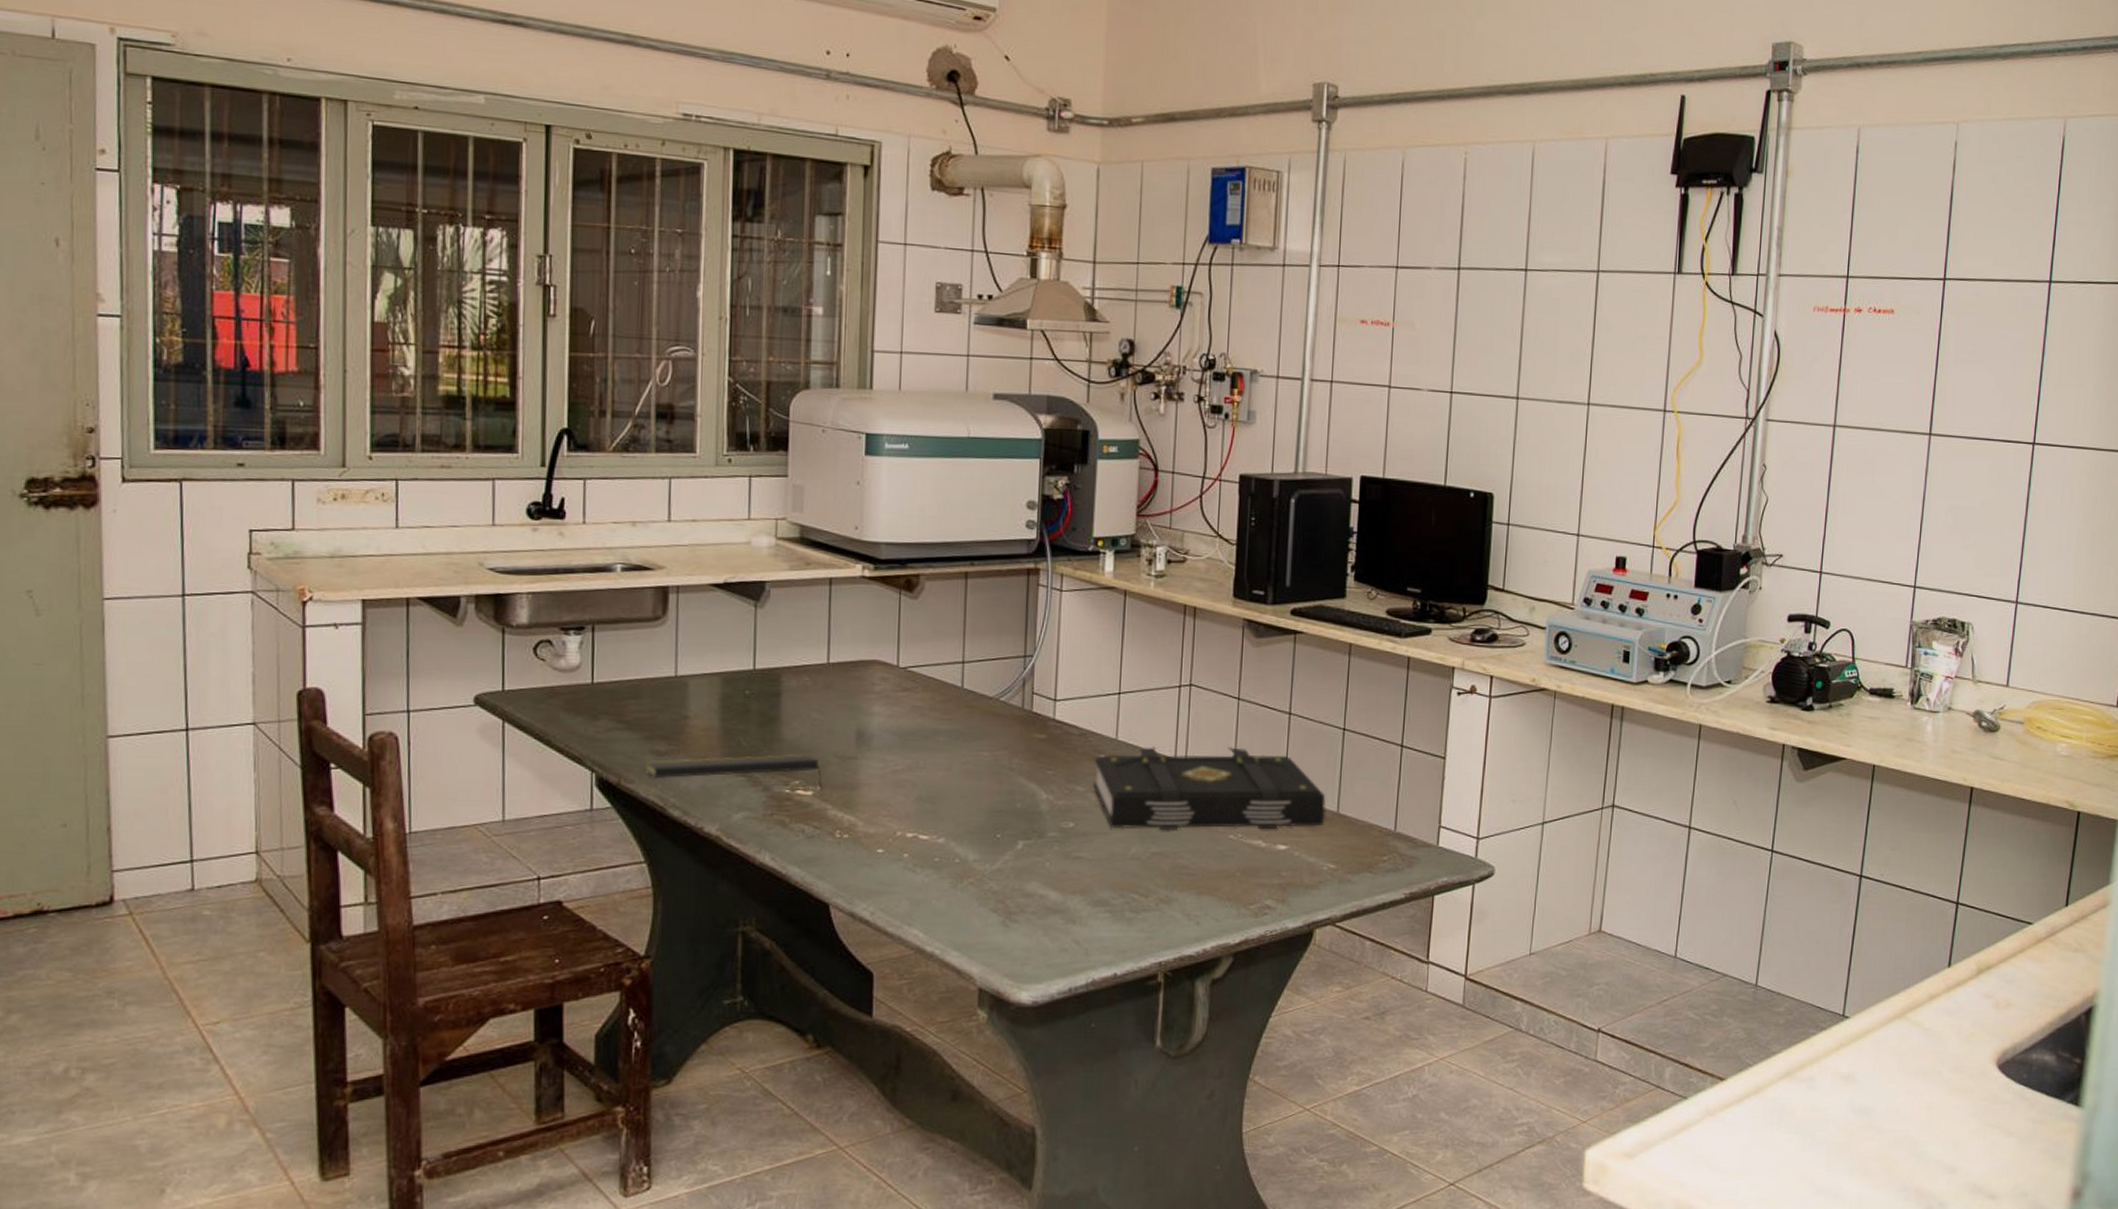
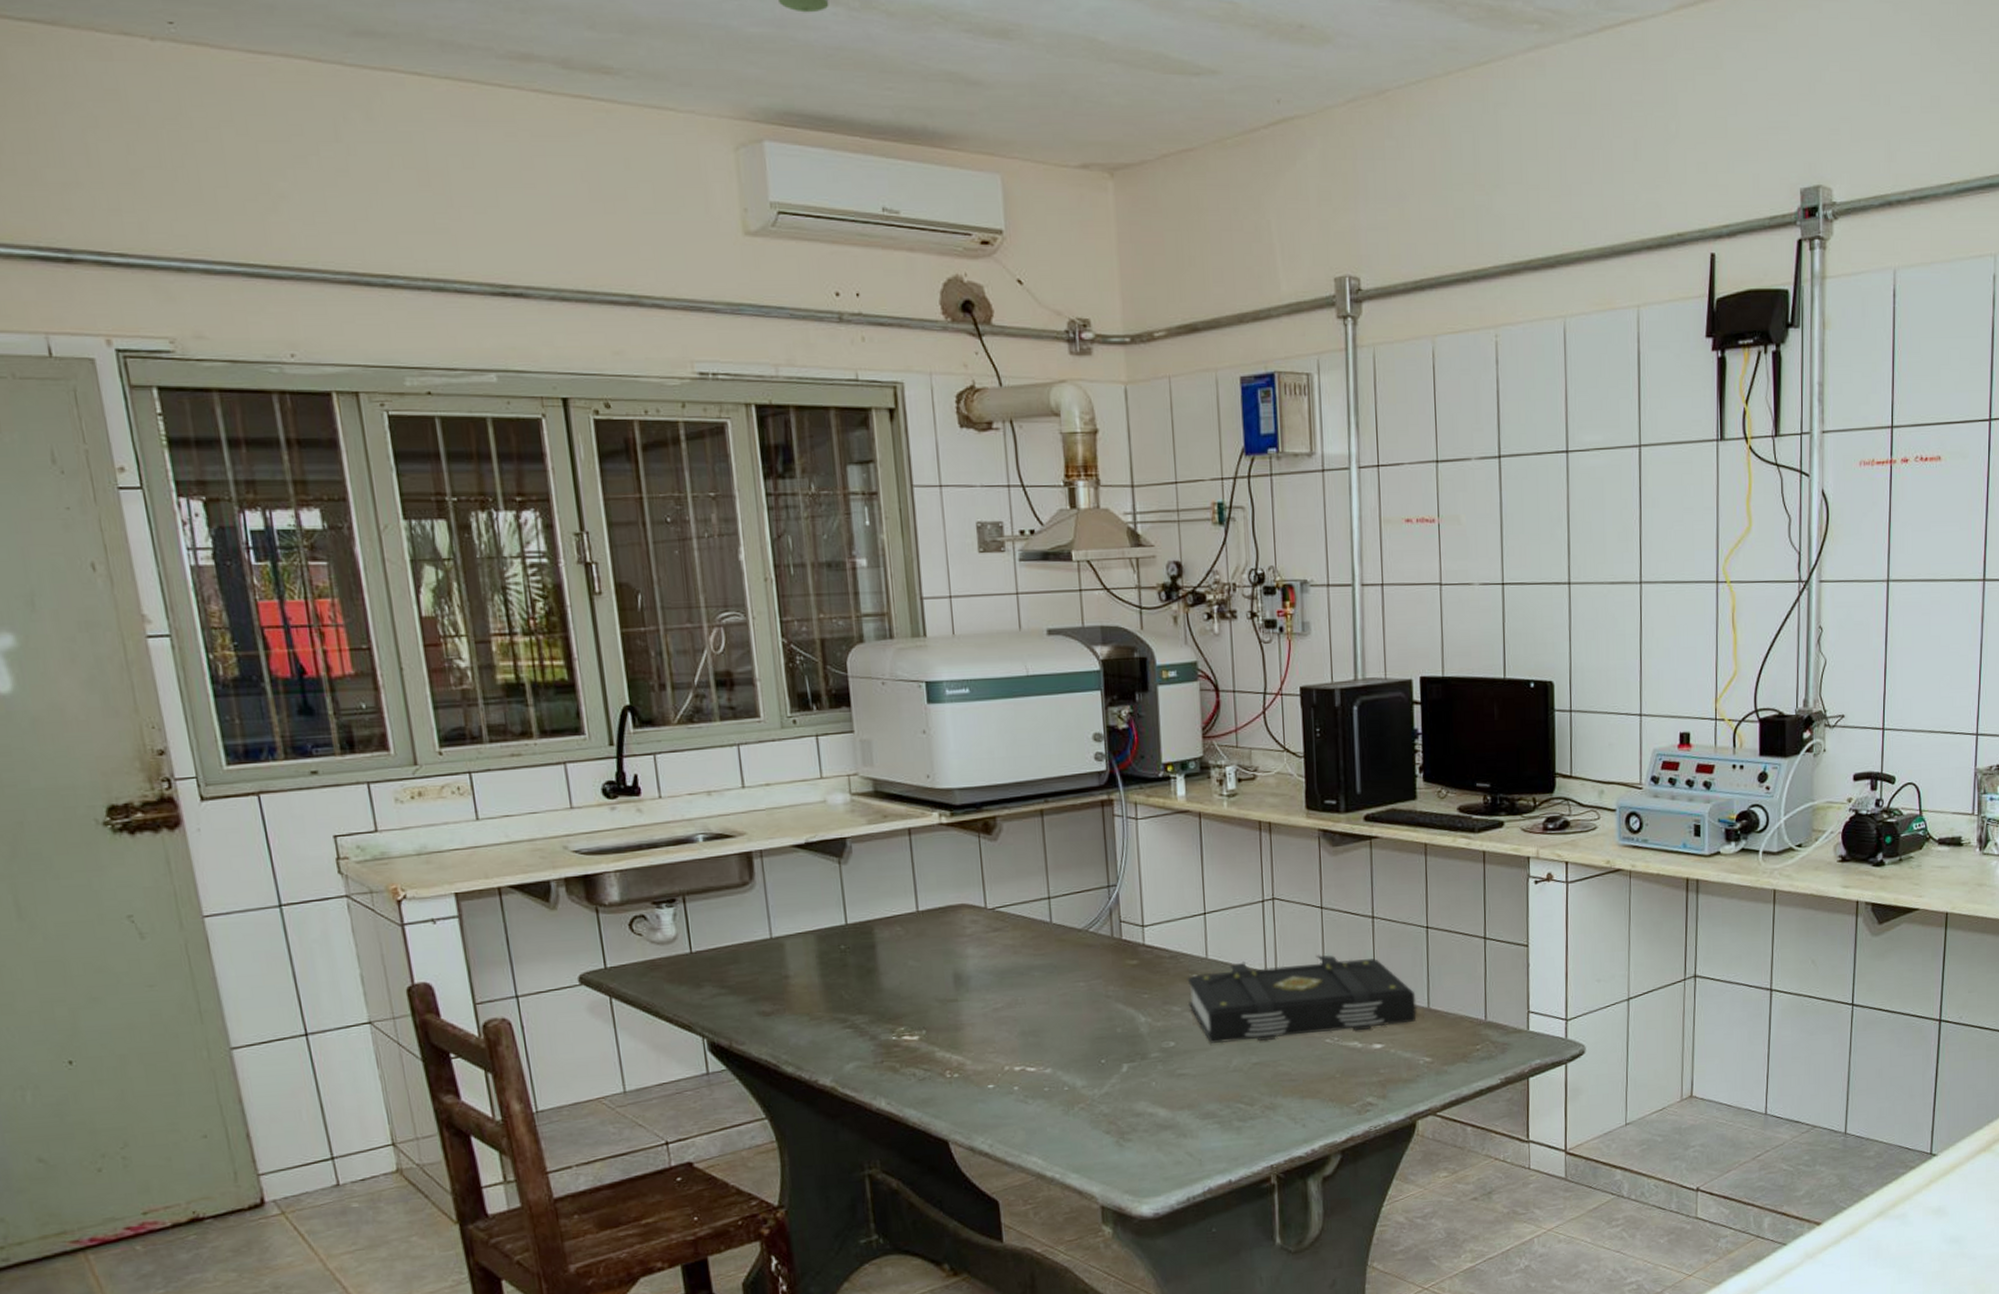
notepad: present [646,753,822,788] -> none [755,1001,927,1038]

